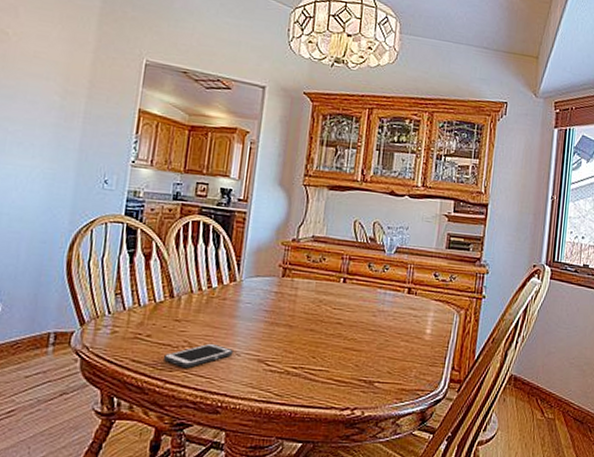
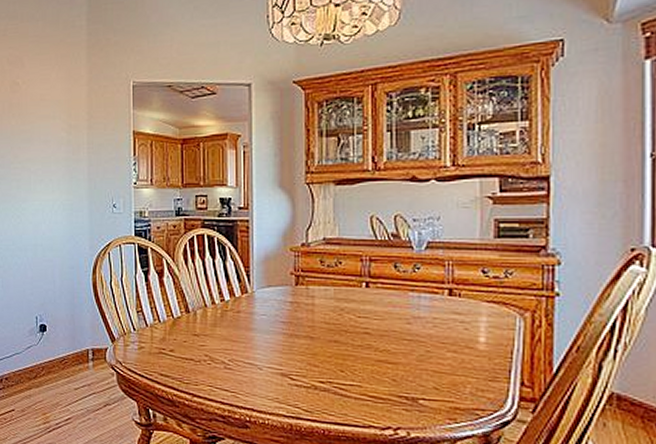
cell phone: present [164,343,233,369] -> none [189,357,255,383]

